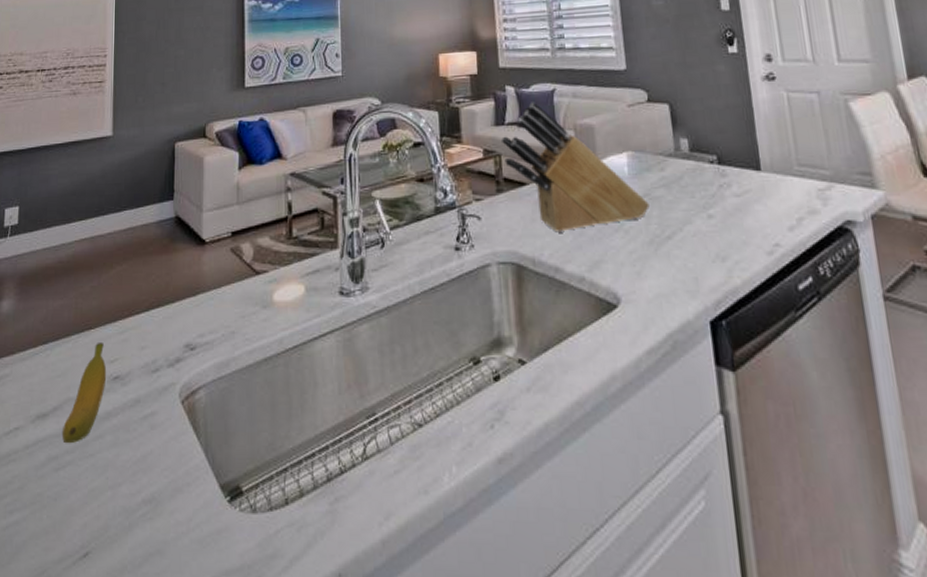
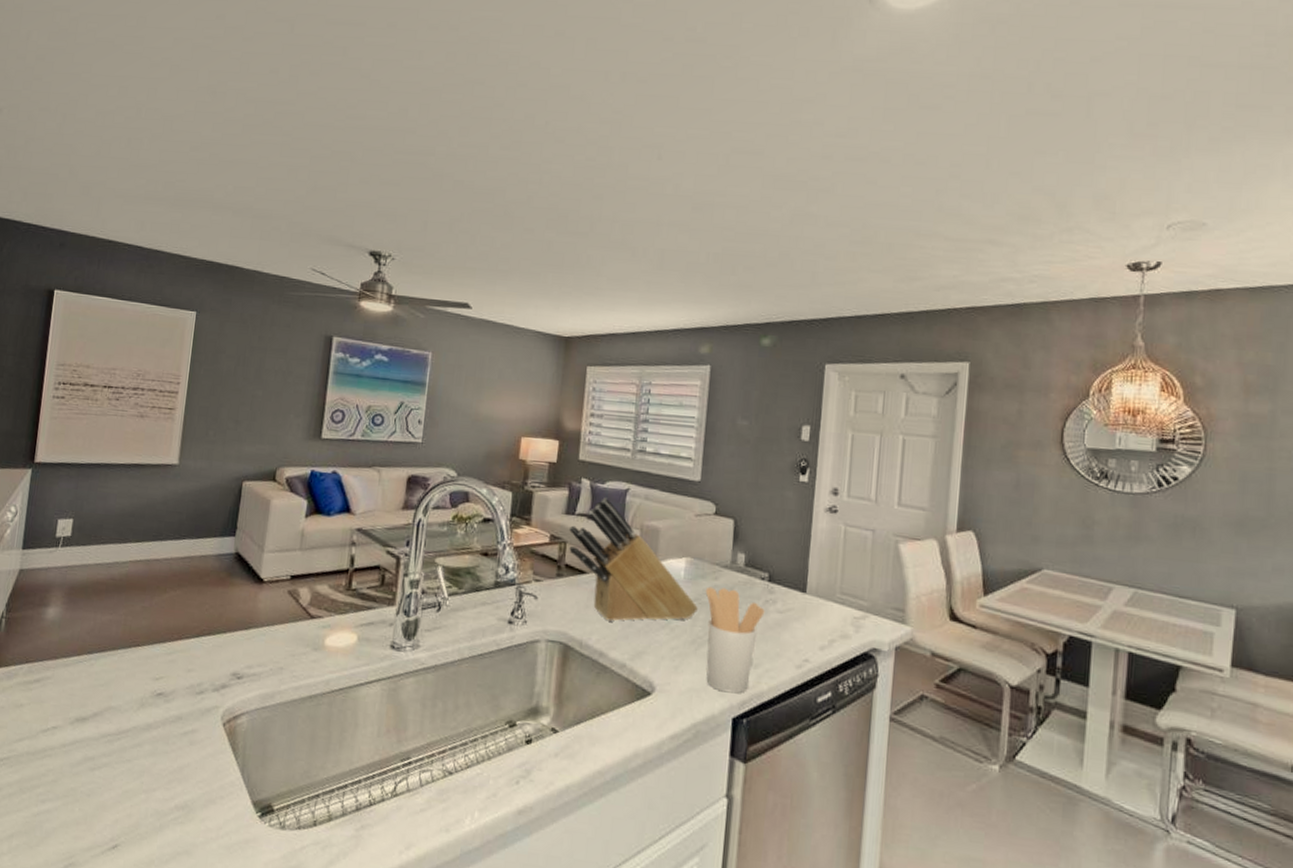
banana: present [63,343,107,444] -> none [100,660,151,748]
utensil holder: none [653,178,721,293] -> present [705,586,765,694]

